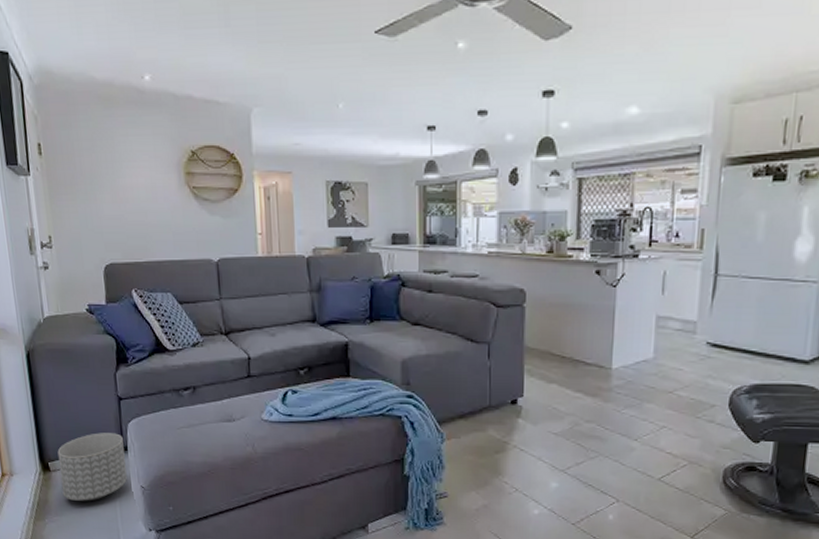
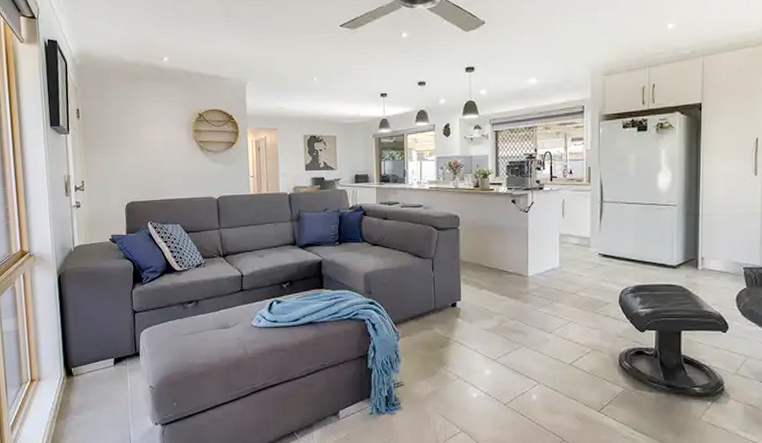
planter: present [57,433,127,501] -> none [80,341,138,401]

